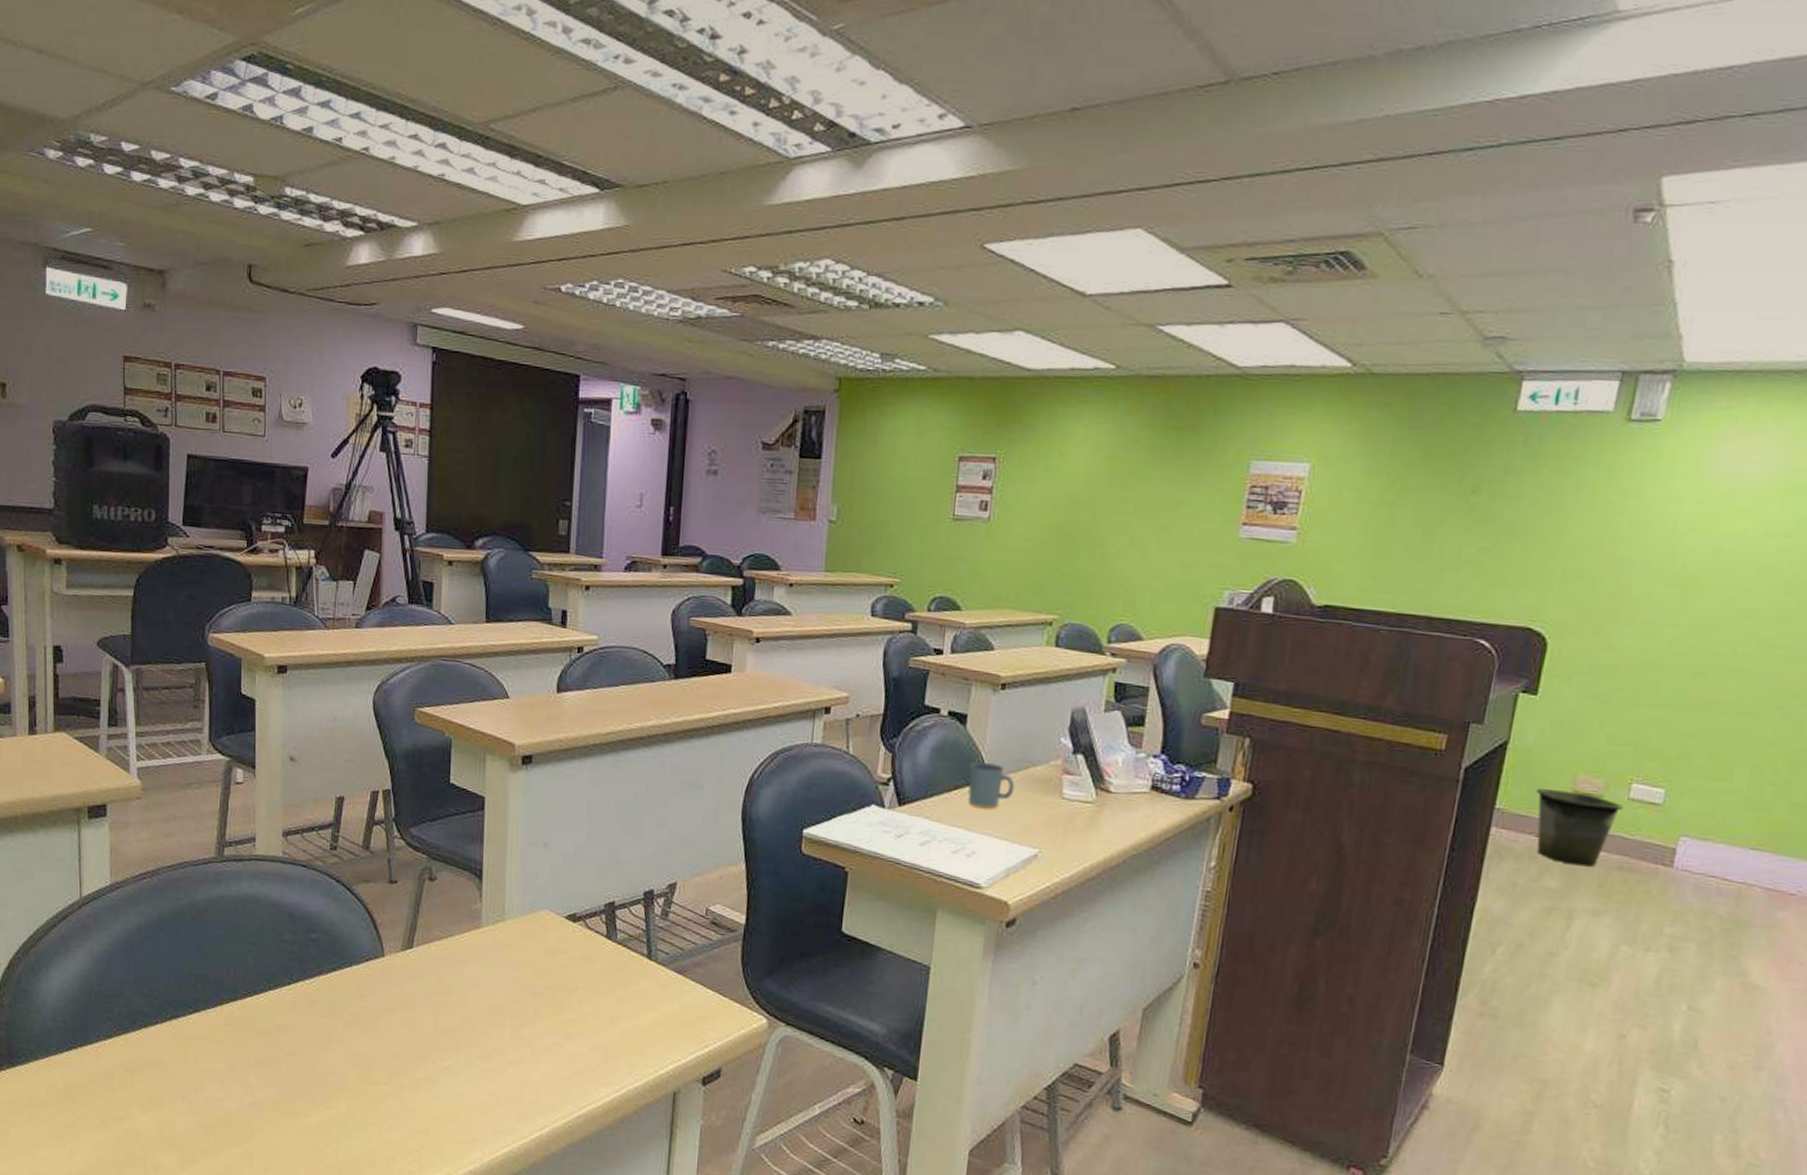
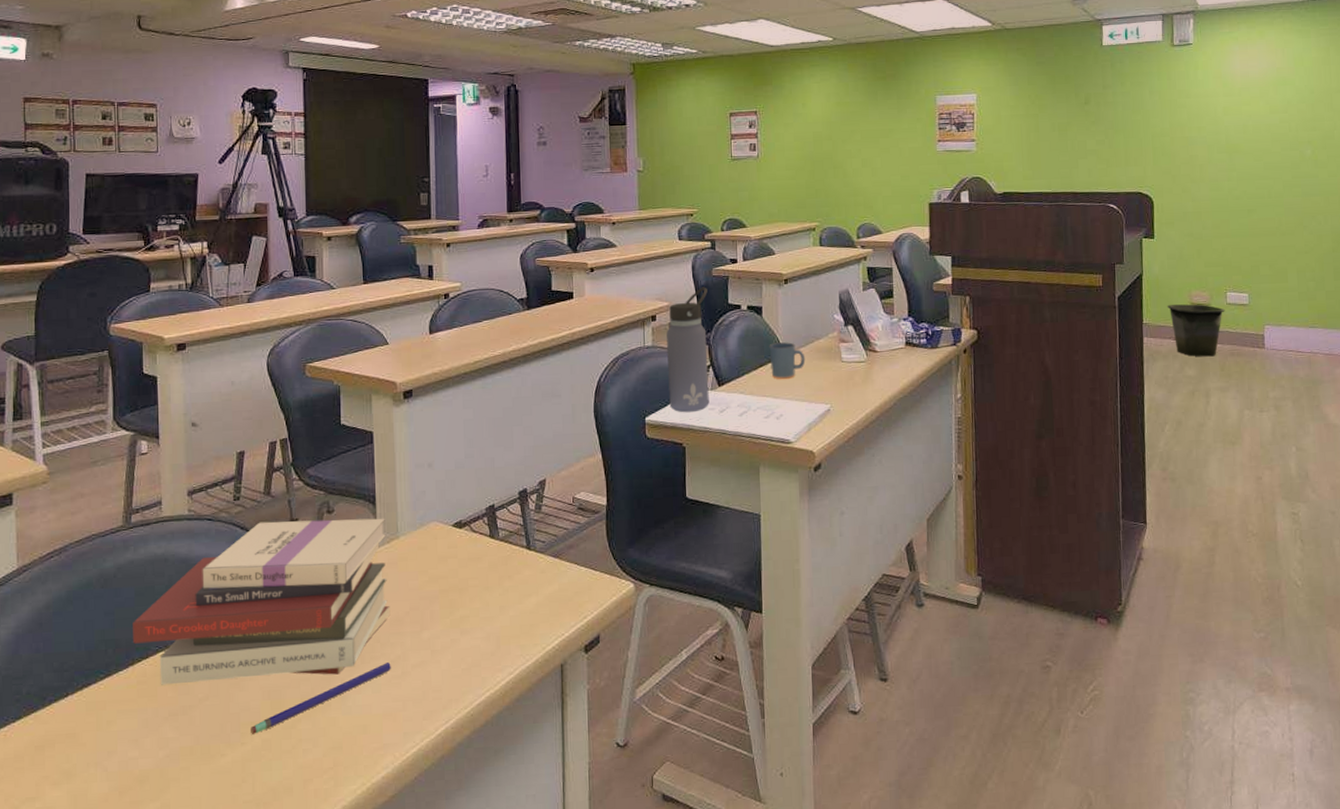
books: none [222,877,491,1056] -> present [133,518,391,685]
pen: none [336,1053,487,1101] -> present [251,663,391,736]
water bottle: none [834,679,900,833] -> present [667,287,709,413]

